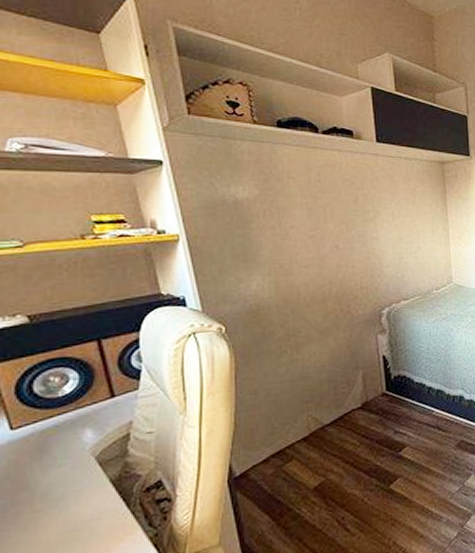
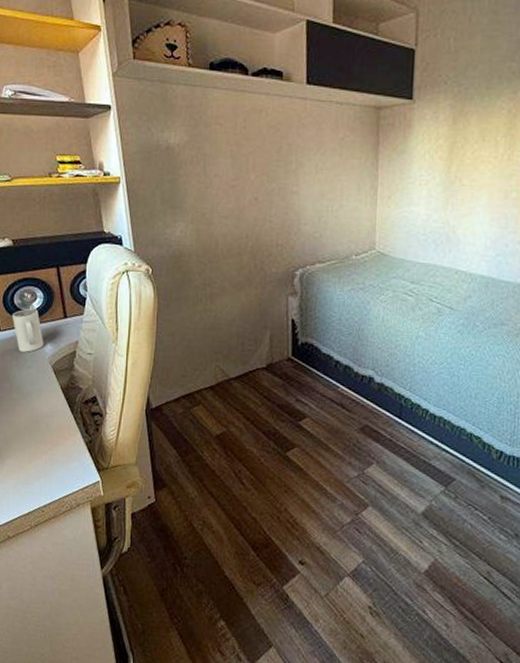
mug: none [30,393,82,450] -> present [12,308,44,352]

